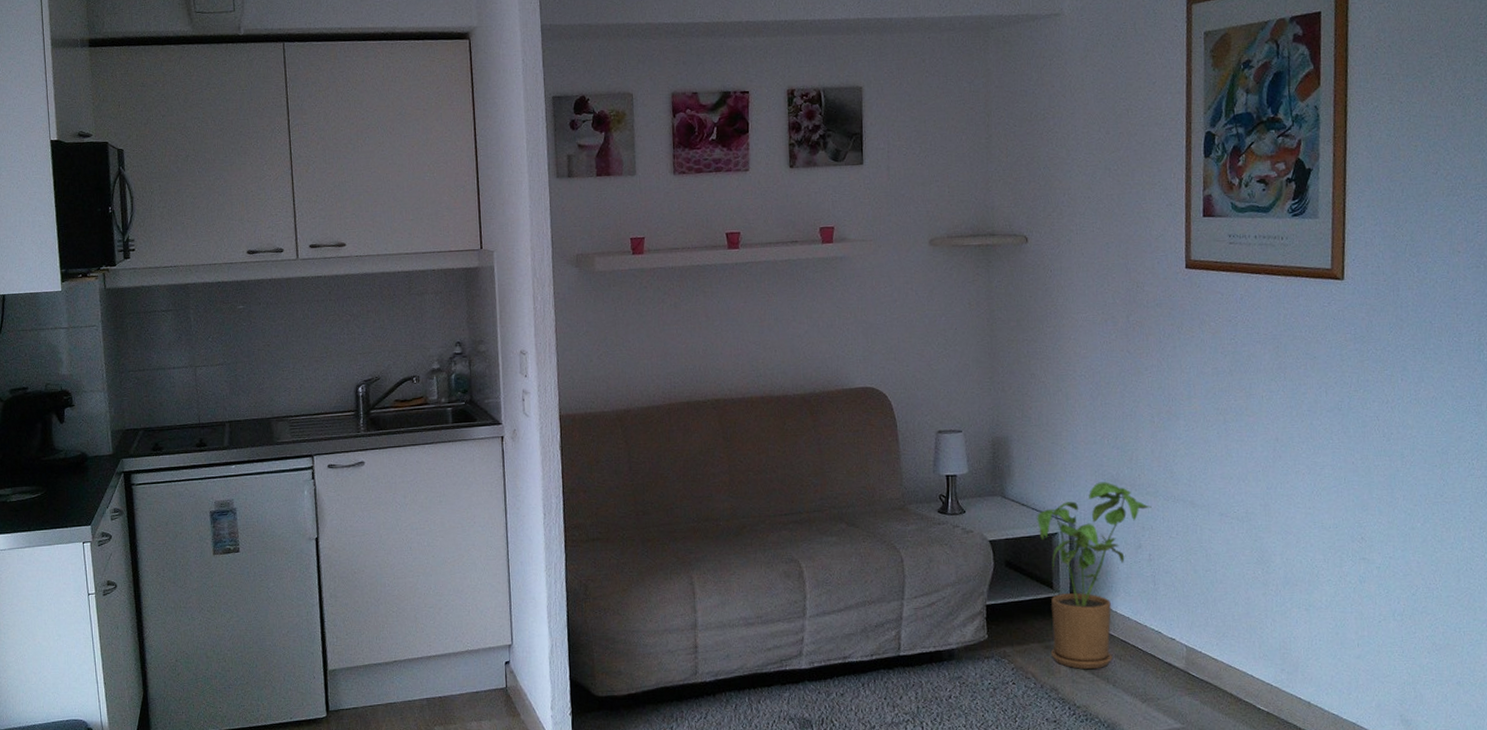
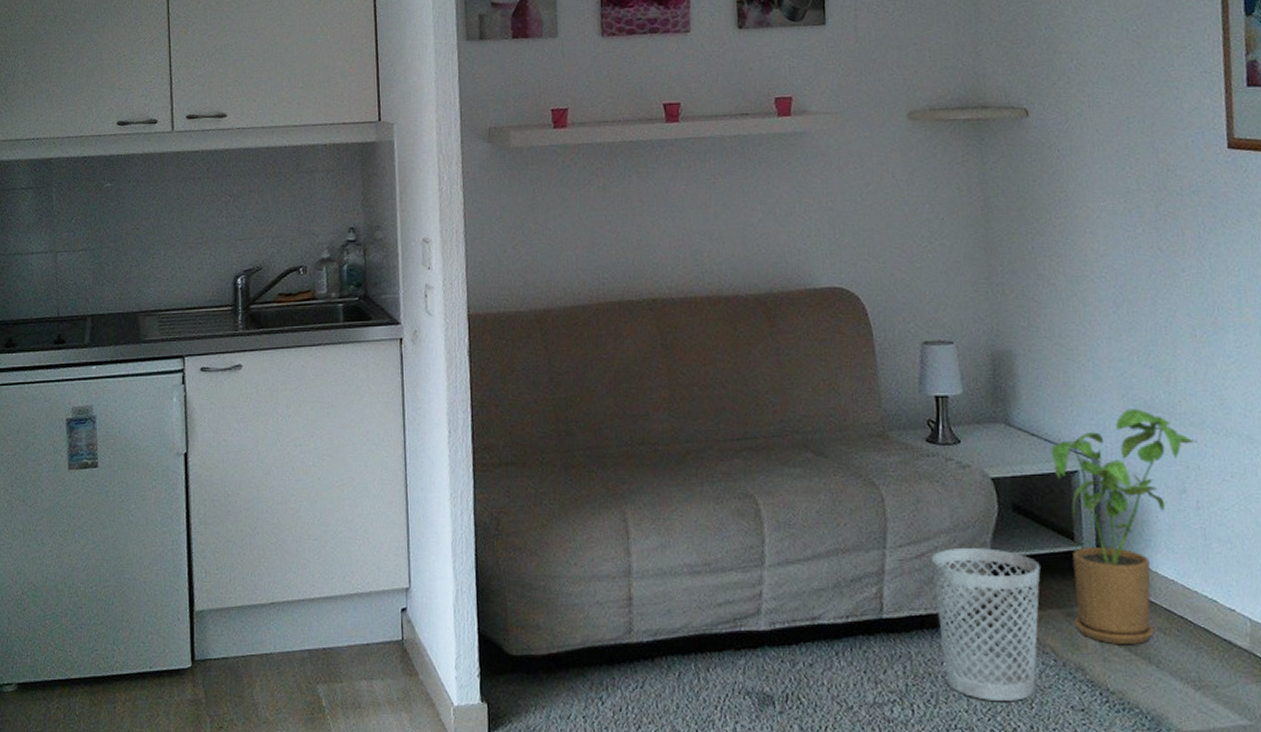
wastebasket: none [940,597,1026,717] -> present [932,548,1041,701]

